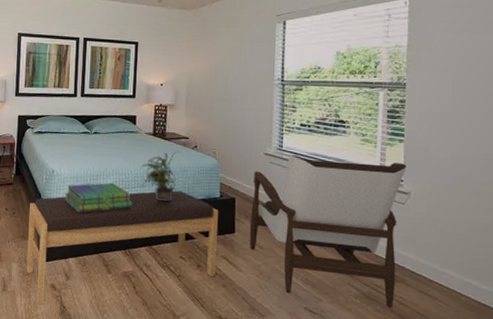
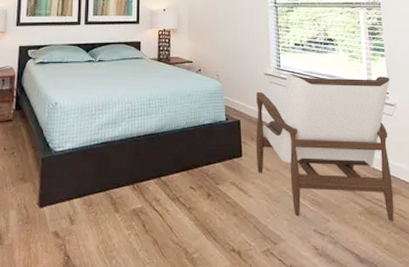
bench: present [26,191,219,305] -> none [26,117,226,257]
stack of books: present [64,182,133,213] -> none [68,112,140,147]
potted plant: present [140,150,182,201] -> none [146,74,187,128]

